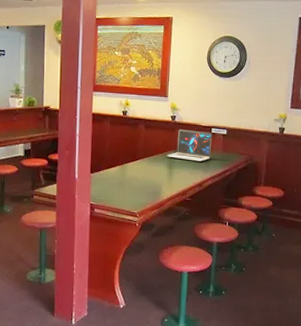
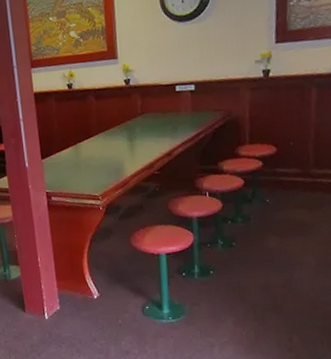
laptop: present [167,129,212,162] -> none [125,91,178,129]

